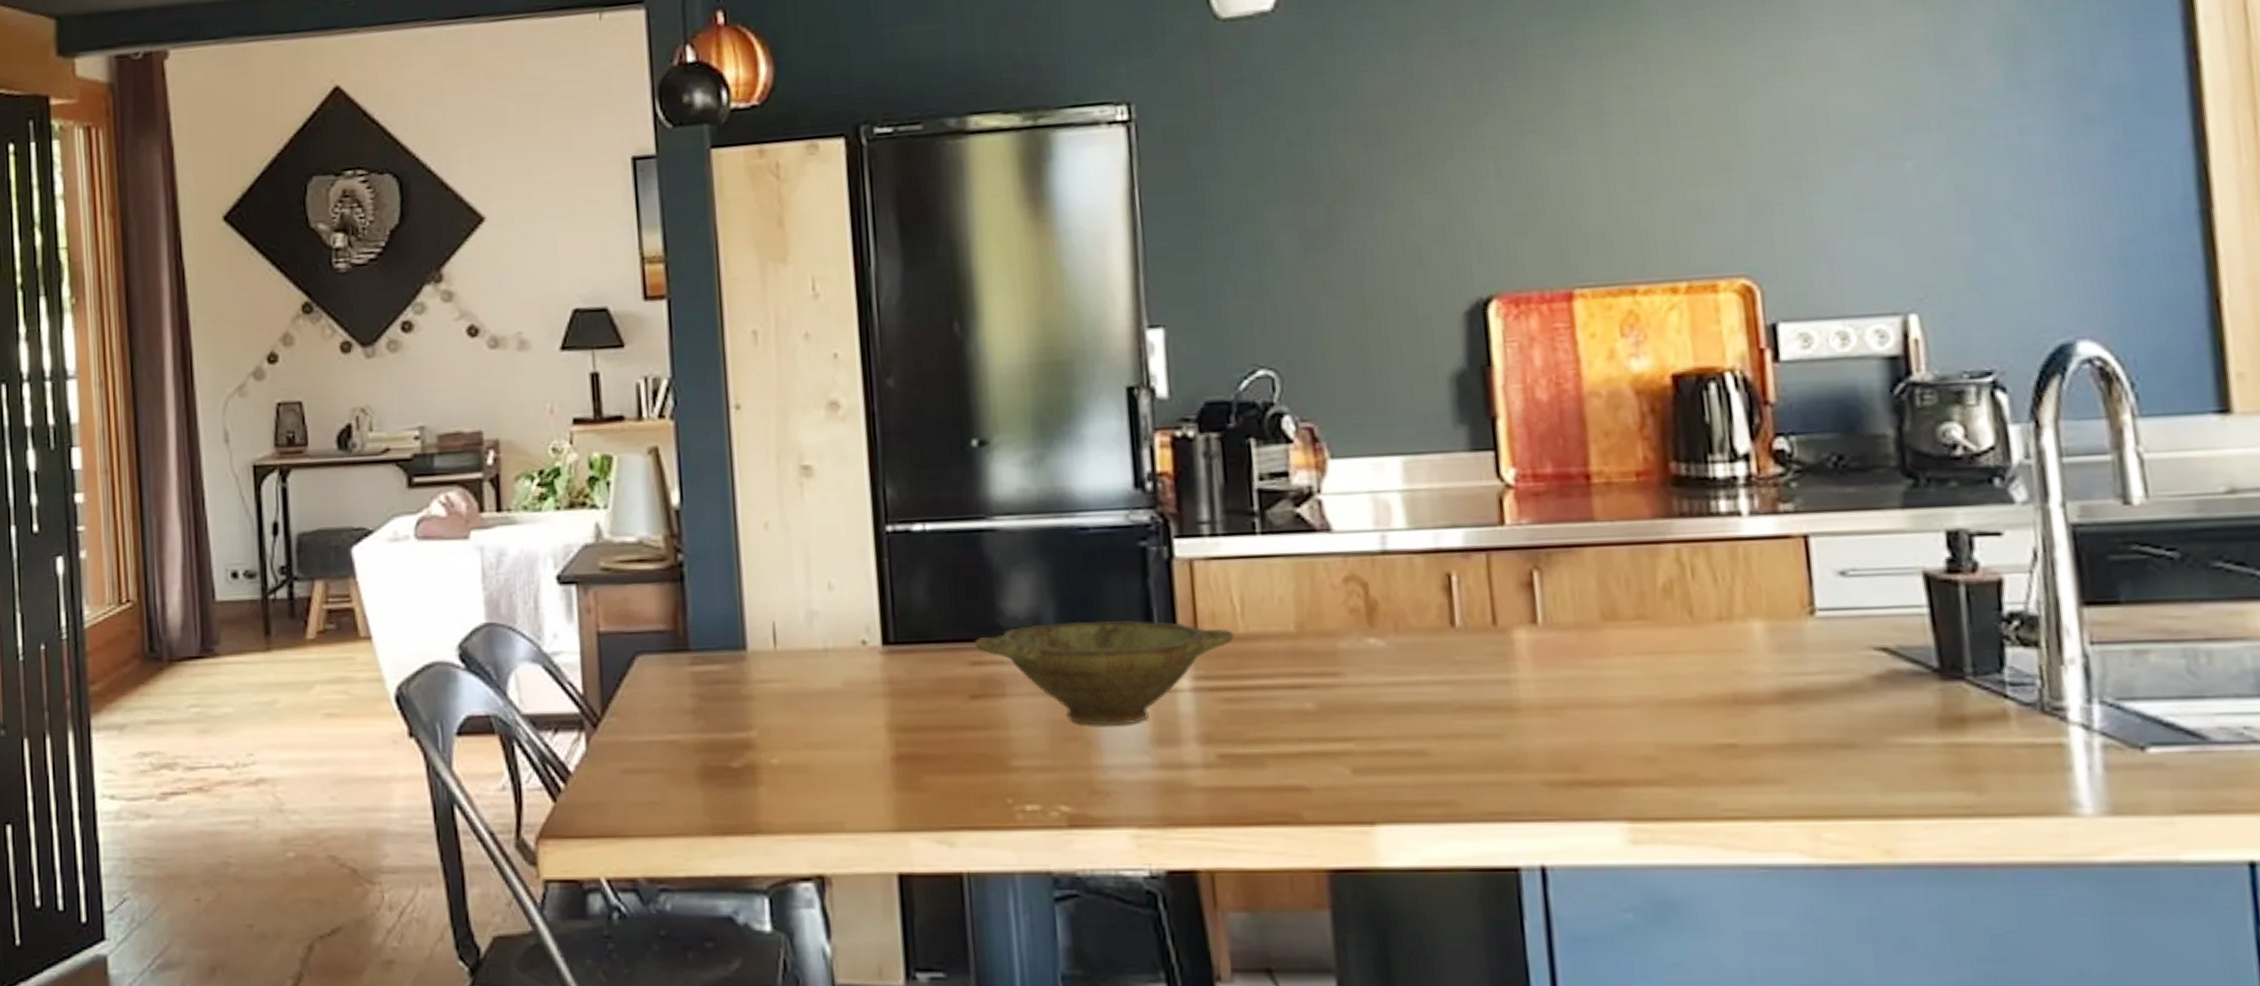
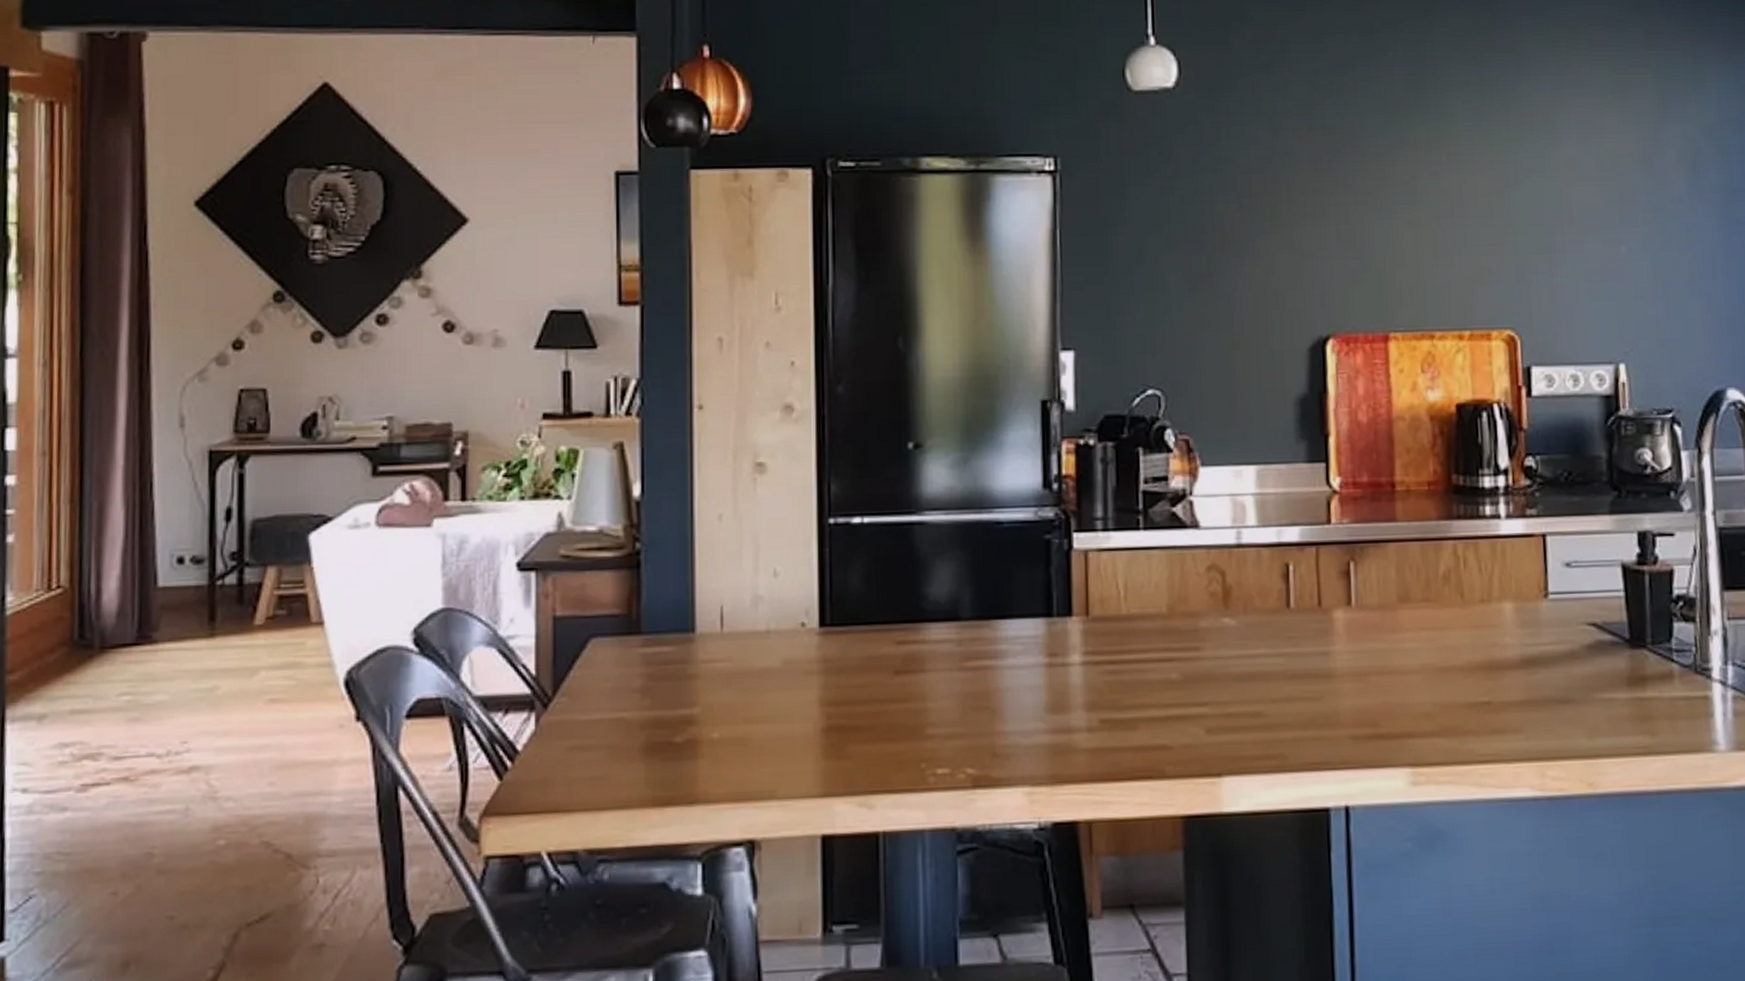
bowl: present [975,620,1234,726] -> none [901,604,1118,697]

